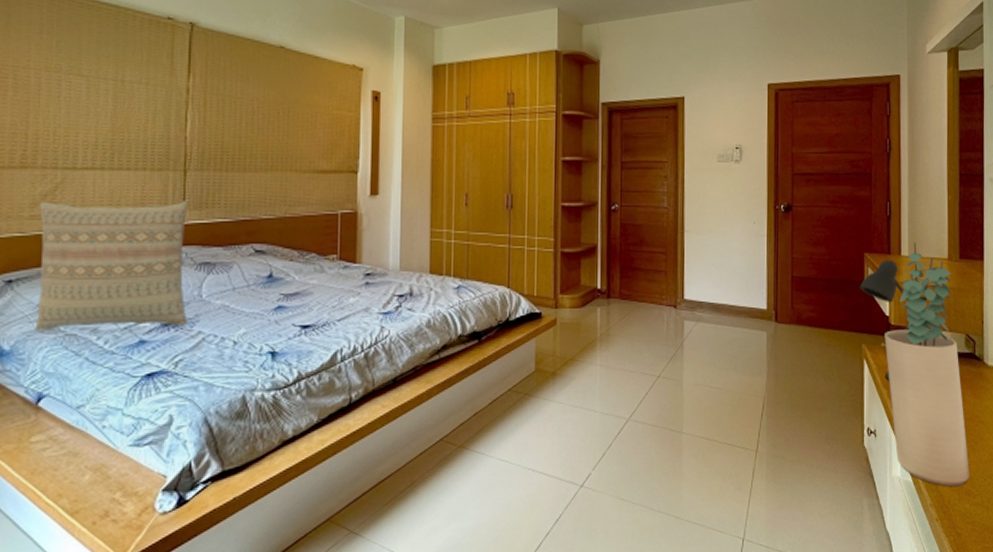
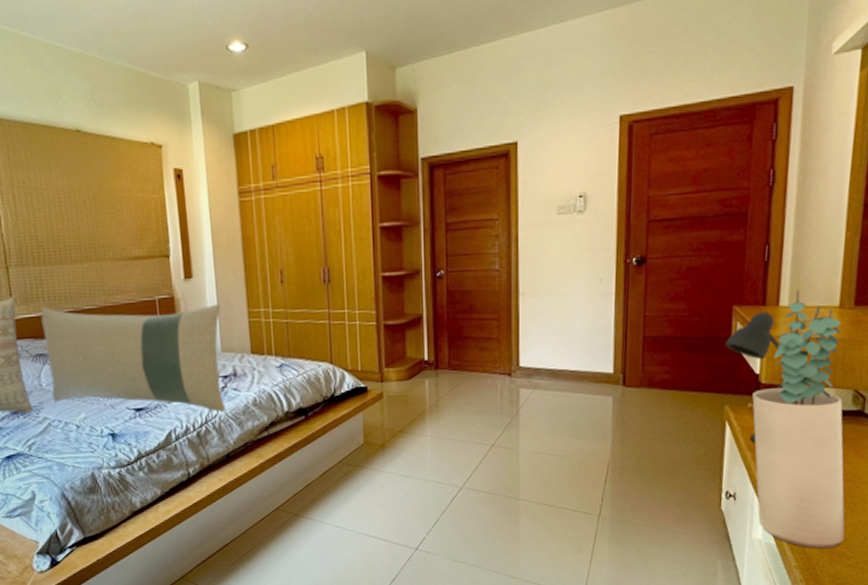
pillow: none [211,214,404,332] -> present [41,304,226,412]

